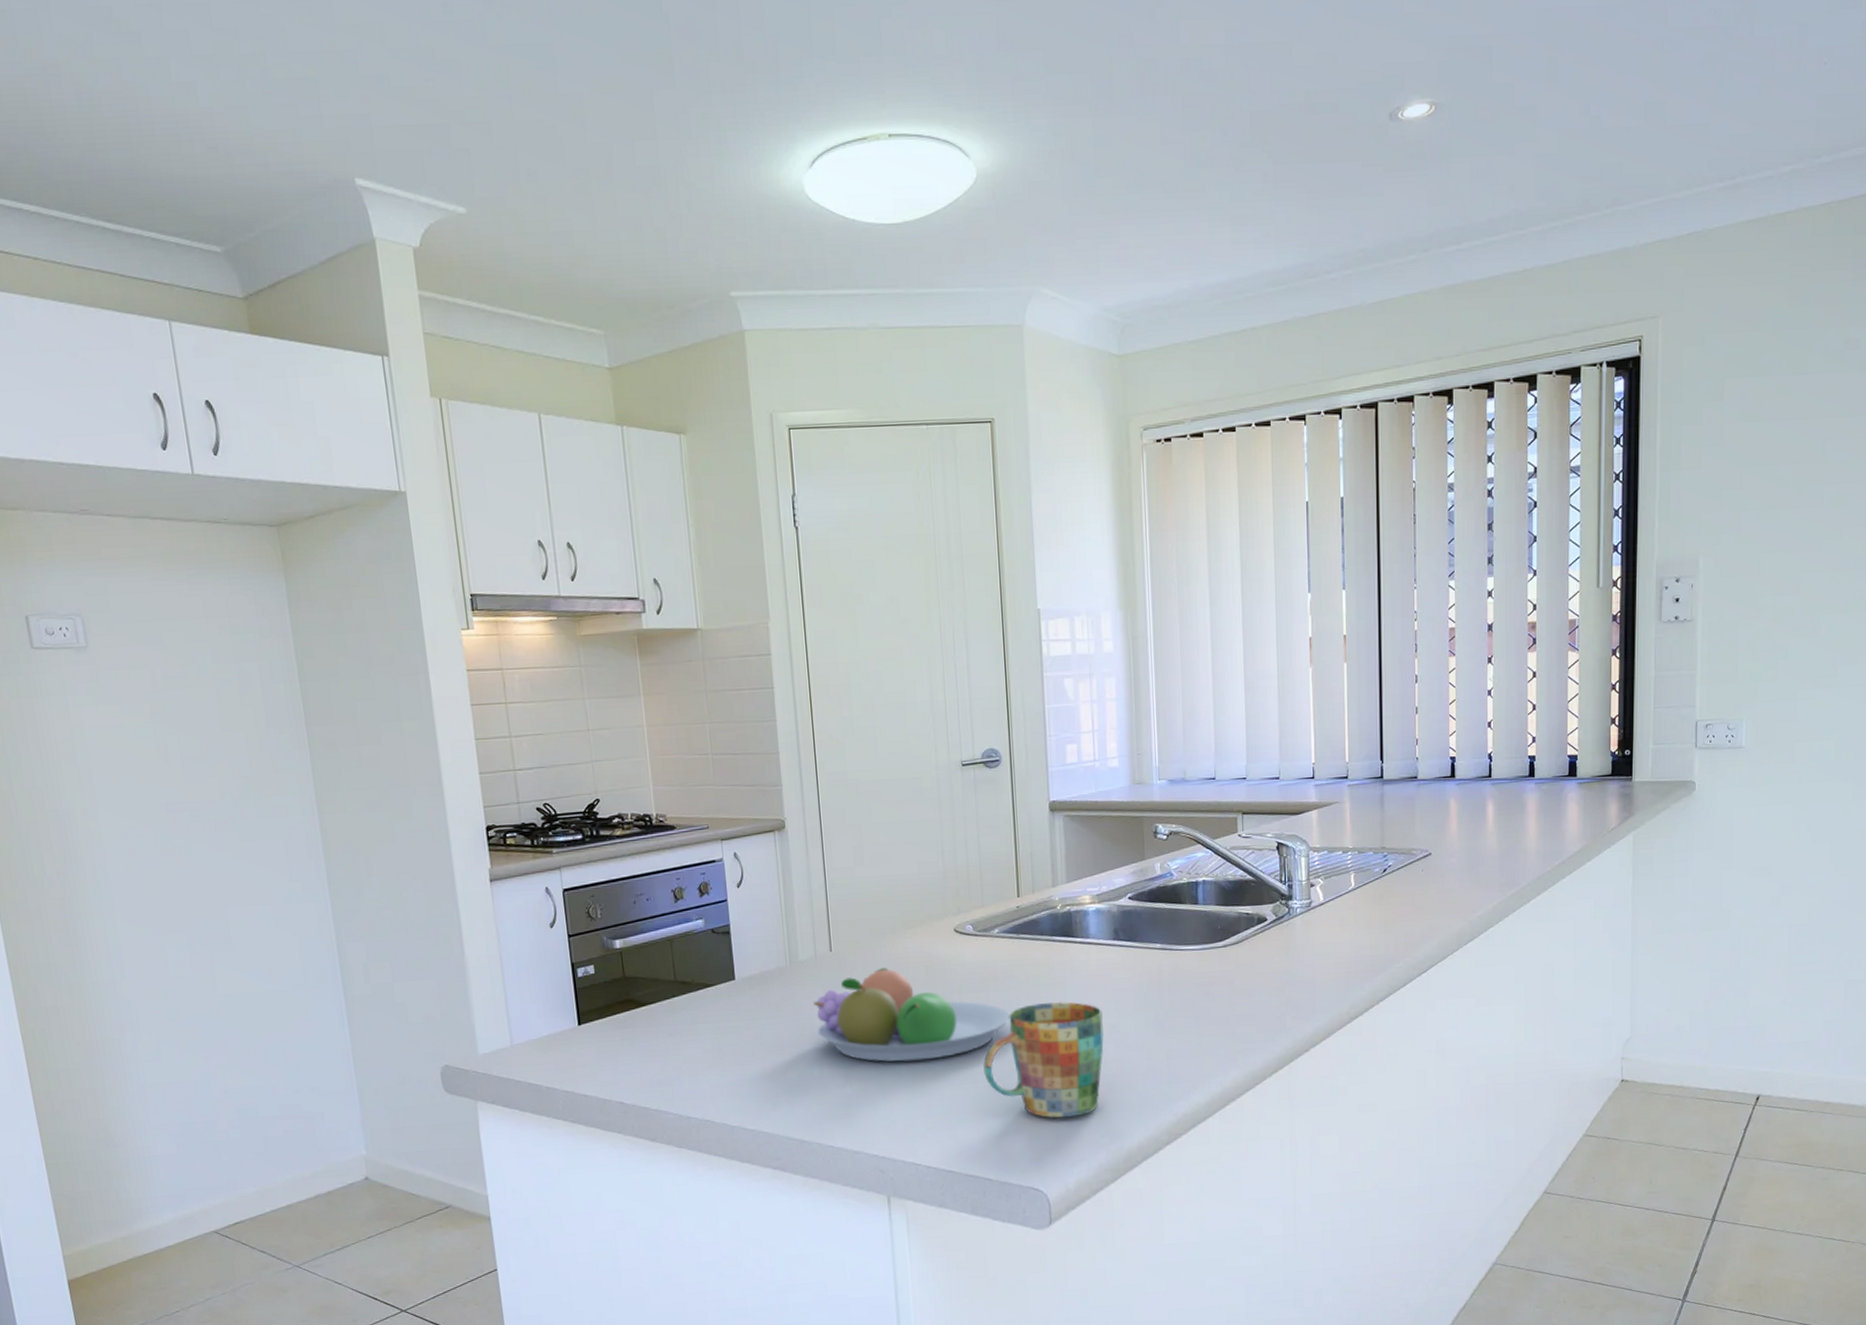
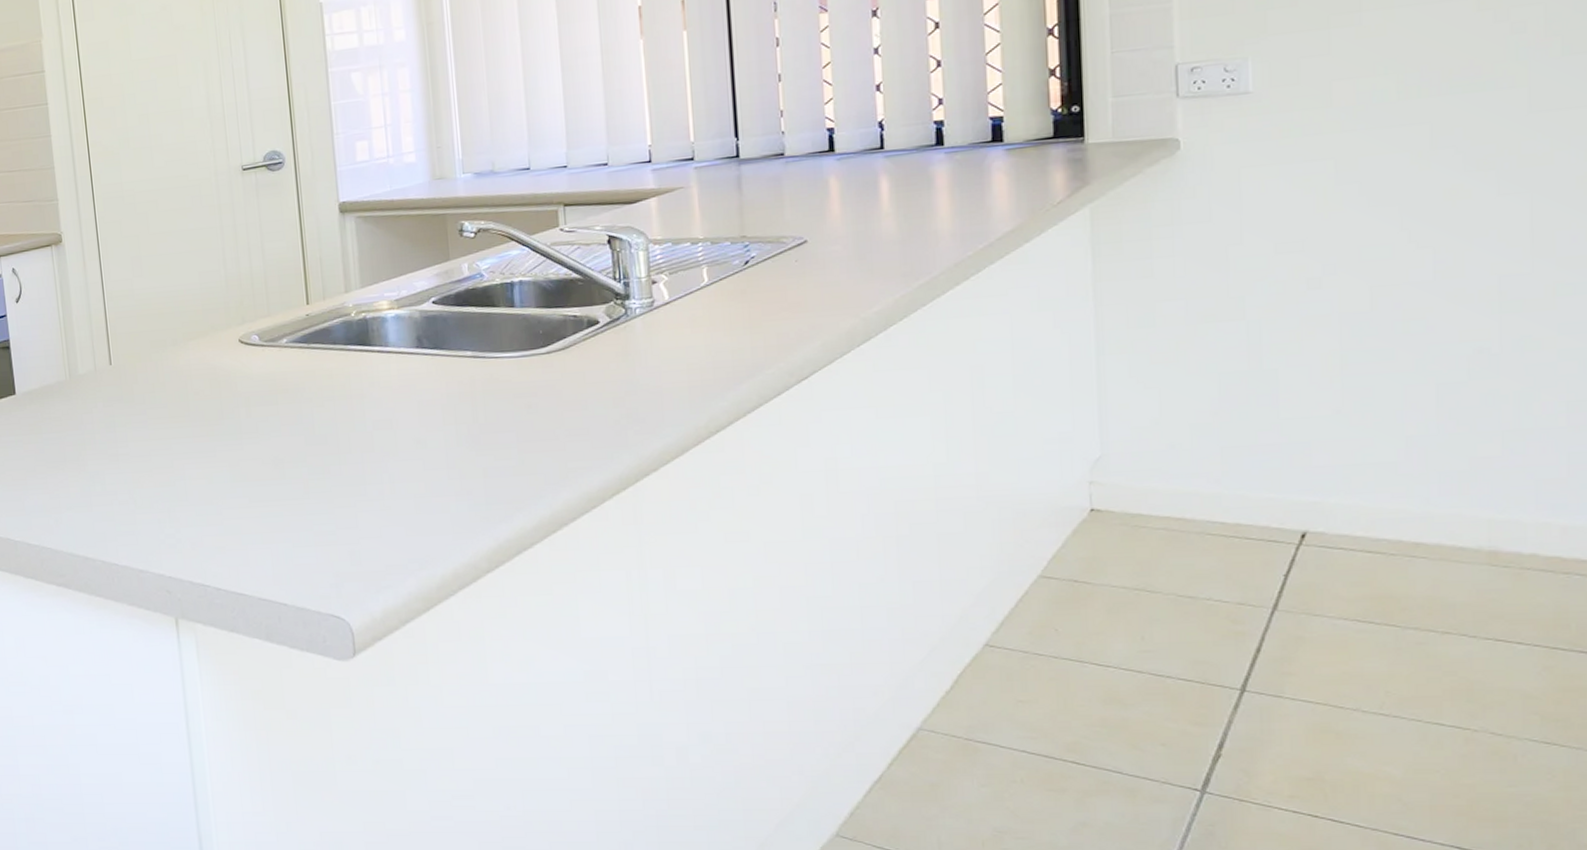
fruit bowl: present [813,967,1010,1062] -> none [93,380,303,478]
mug: present [983,1001,1104,1119] -> none [274,414,410,541]

